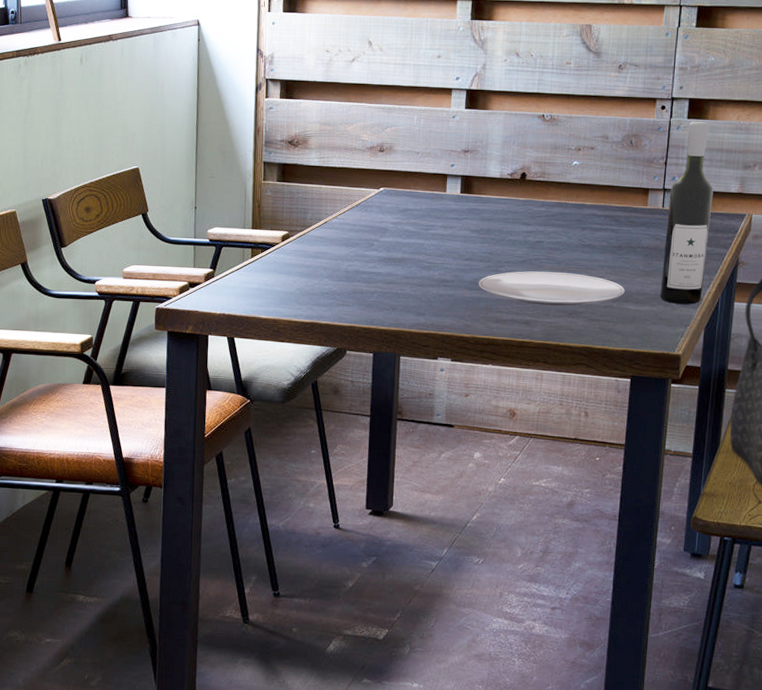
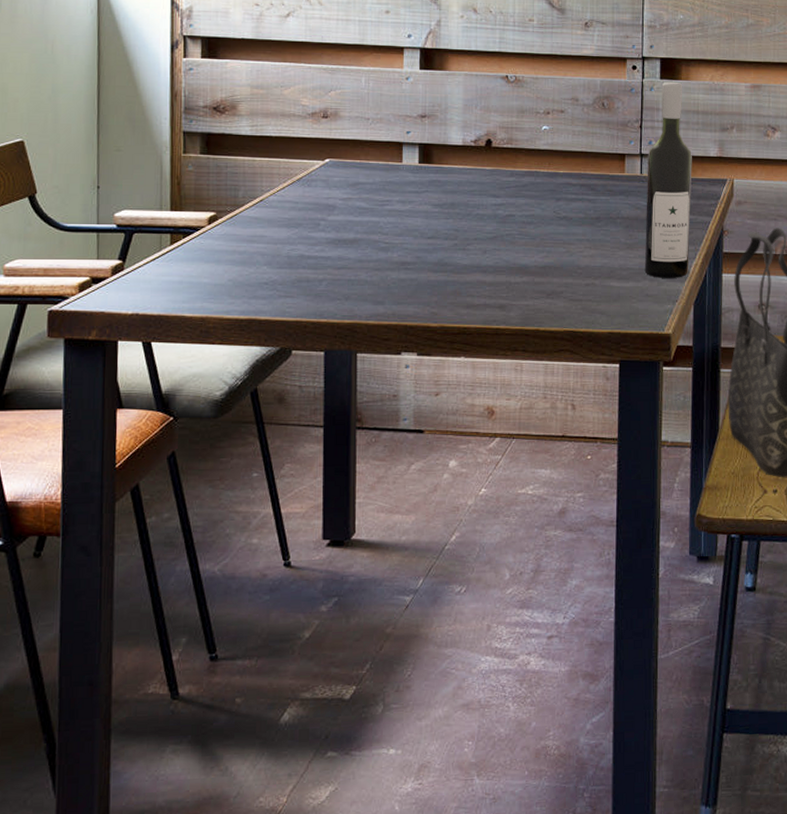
plate: present [478,271,625,306] -> none [444,248,607,286]

